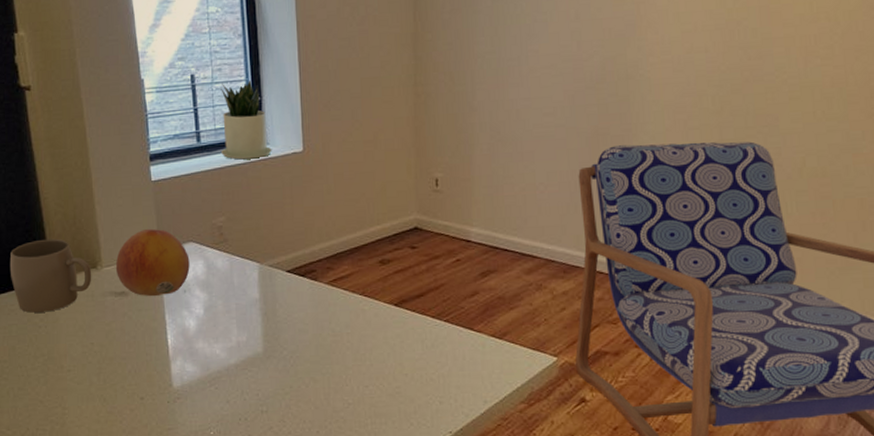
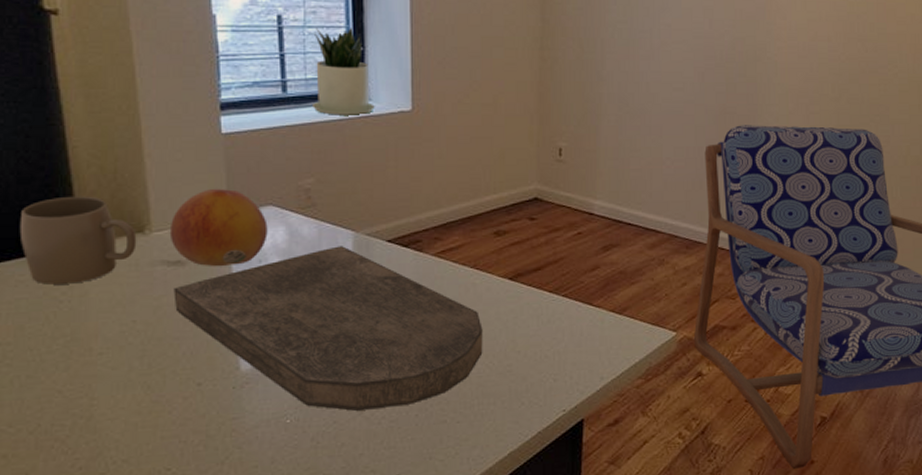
cutting board: none [120,277,374,426] -> present [173,246,483,411]

